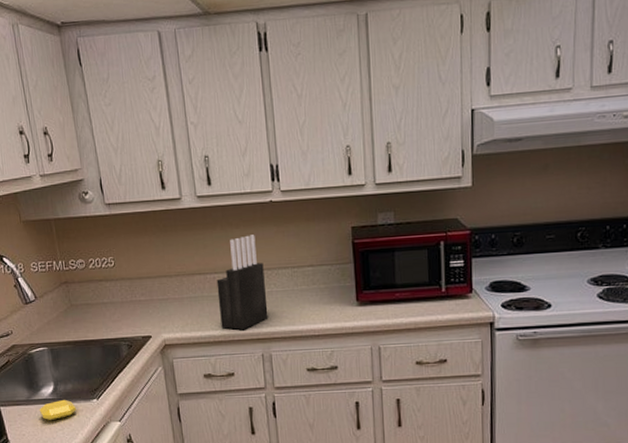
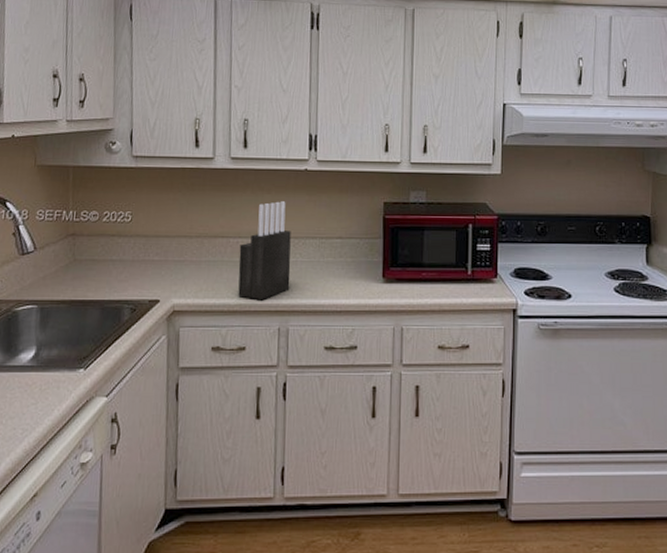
soap bar: present [39,399,76,421] -> none [12,367,57,393]

